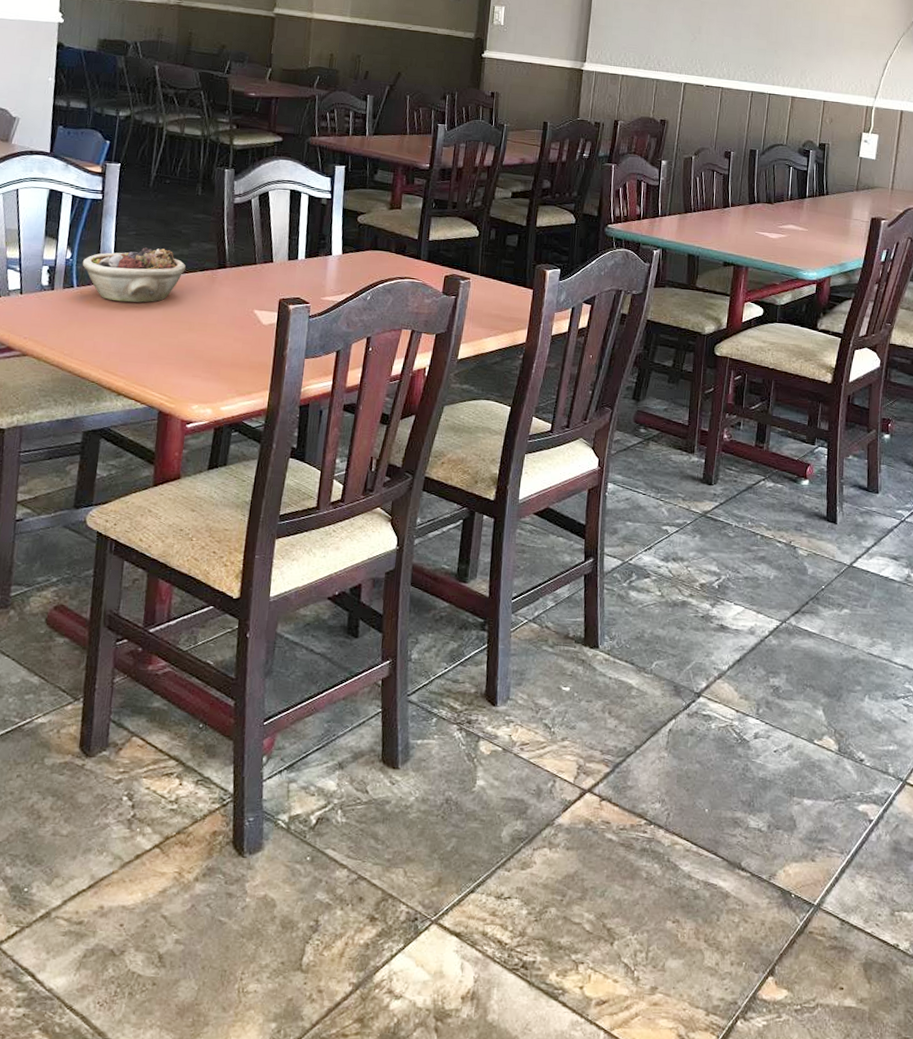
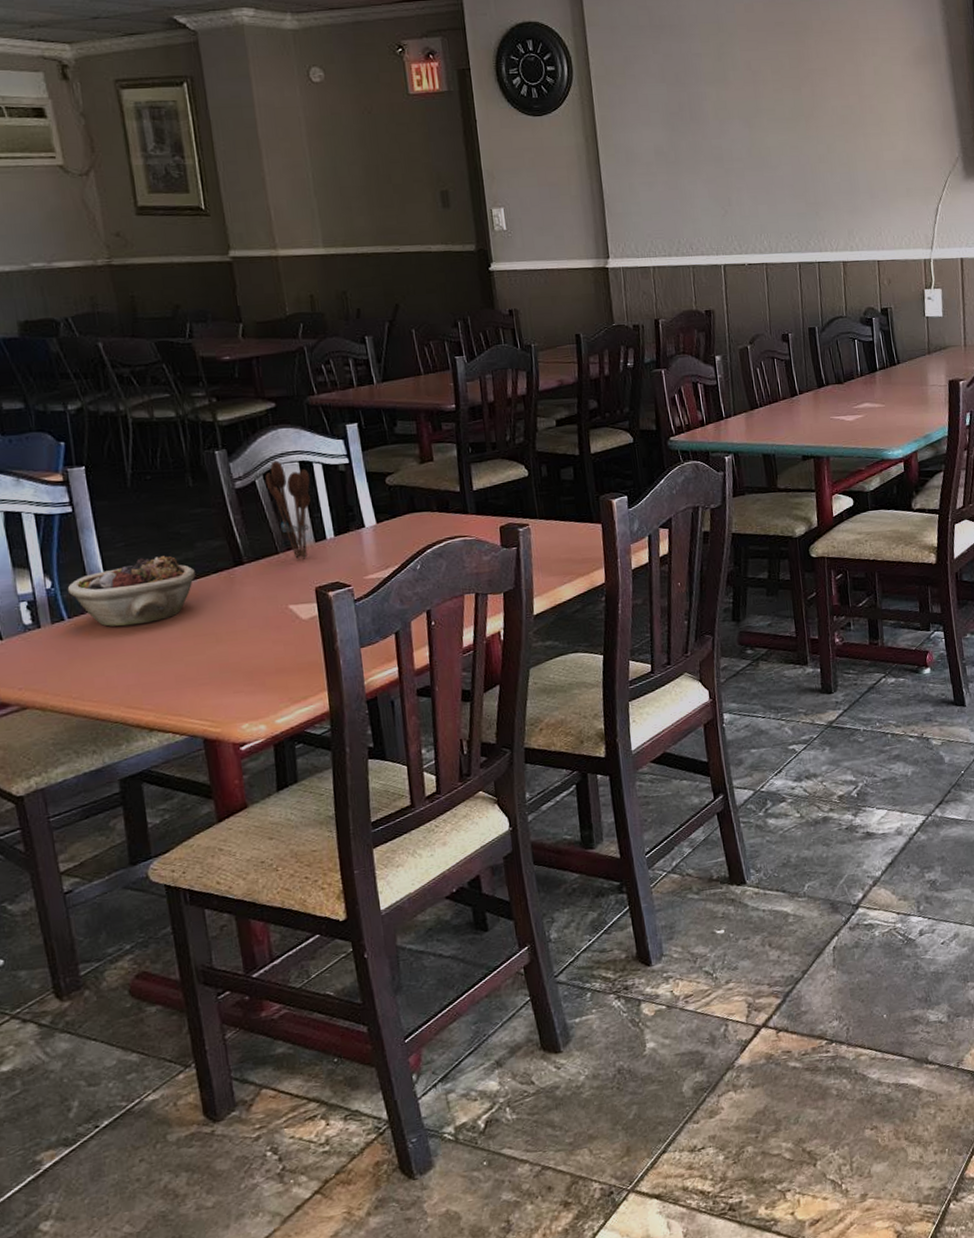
utensil holder: none [259,185,297,272] -> present [265,460,311,559]

